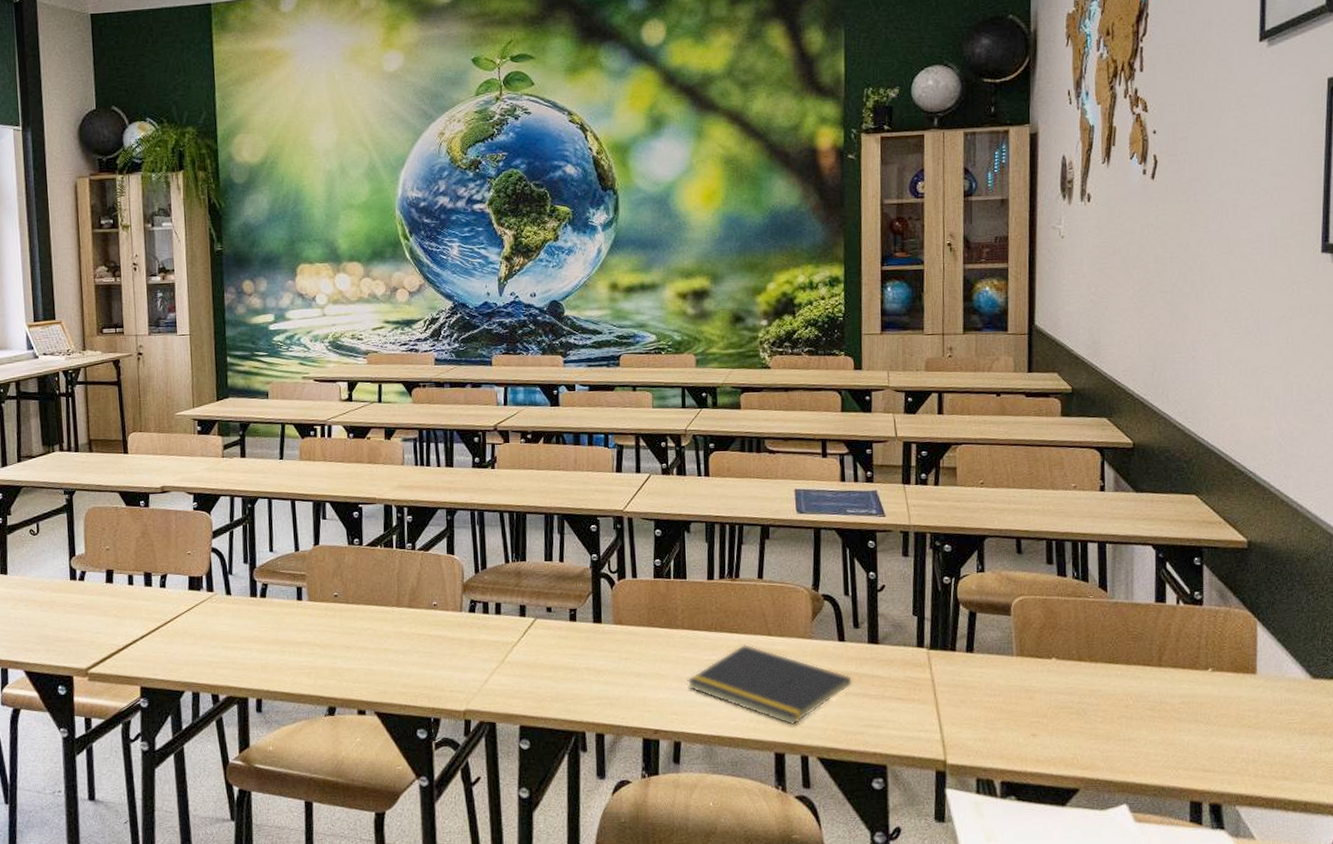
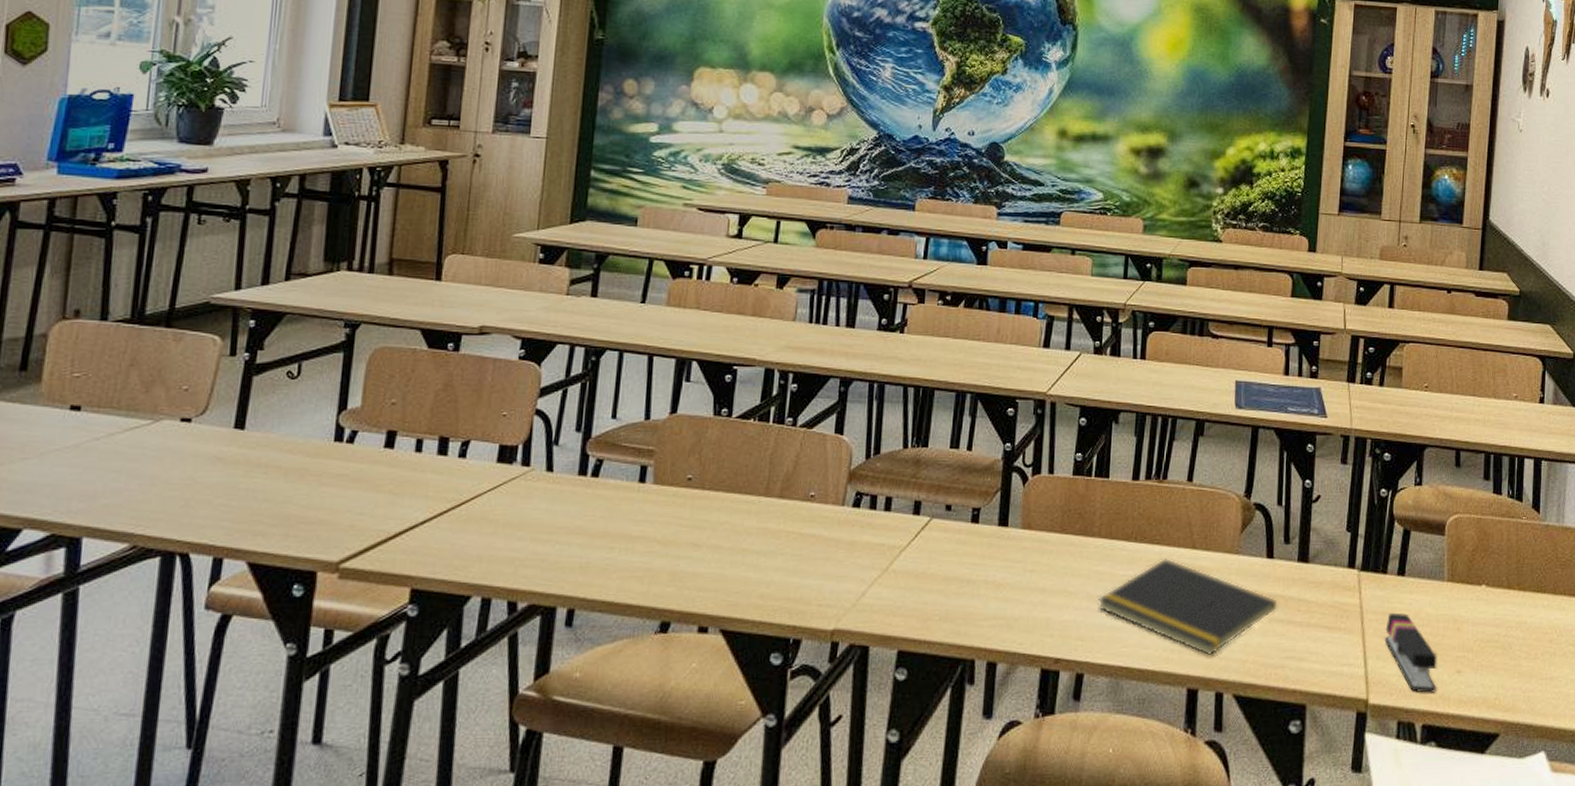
stapler: none [958,685,1012,754] -> present [1385,612,1437,693]

